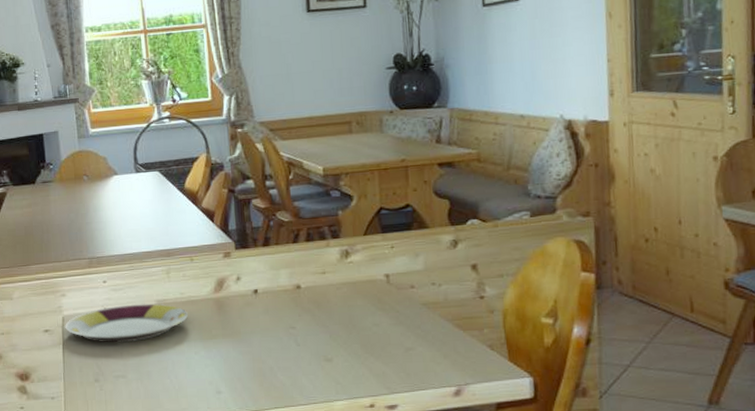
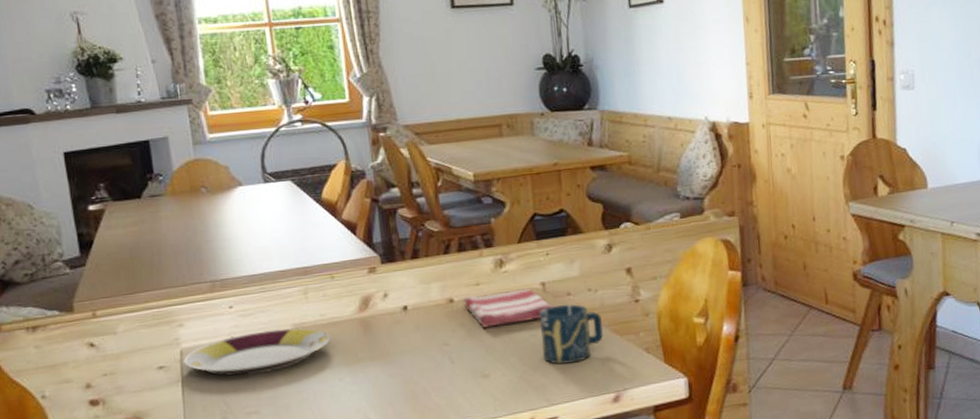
dish towel: none [309,279,397,314] -> present [462,288,554,328]
cup: none [383,296,447,355] -> present [540,303,604,365]

